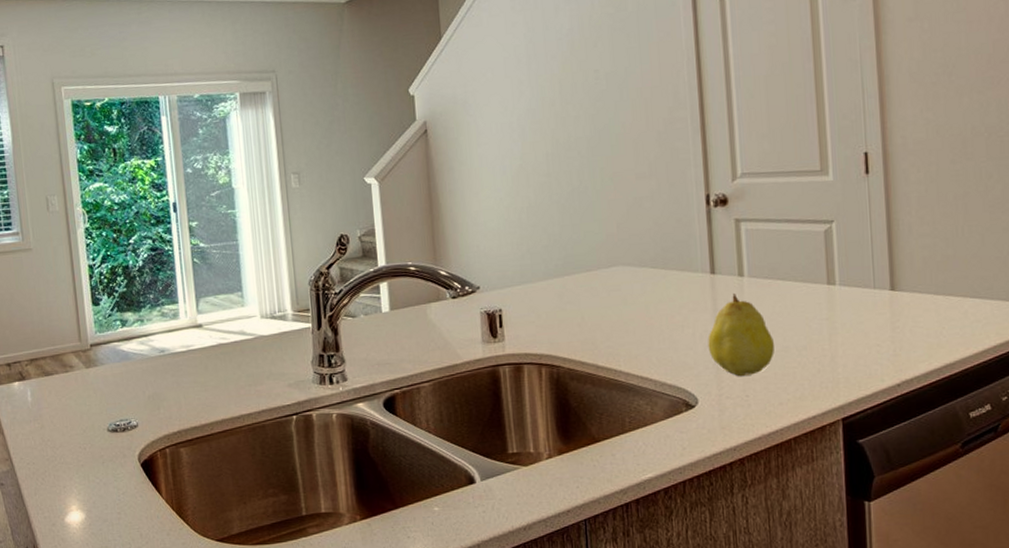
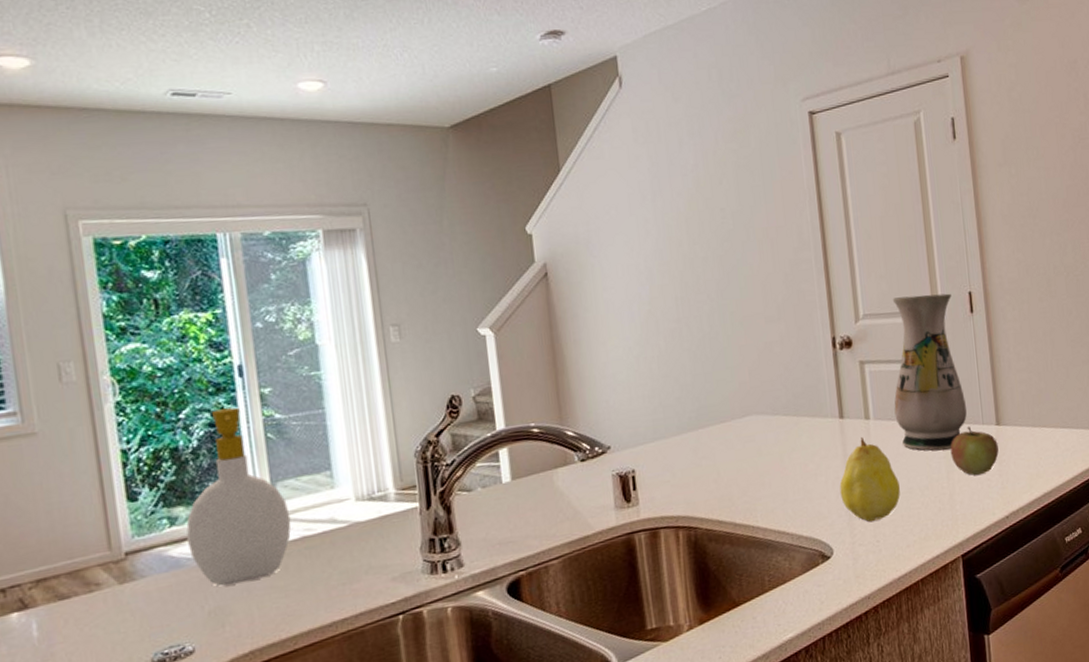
soap bottle: none [133,236,211,377] -> present [186,407,291,587]
vase: none [771,153,856,312] -> present [892,293,967,451]
apple: none [834,290,892,340] -> present [950,427,999,475]

